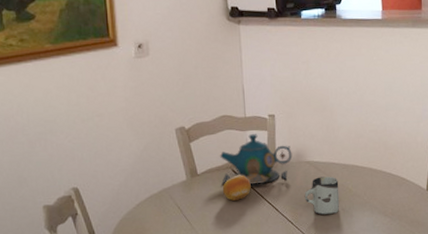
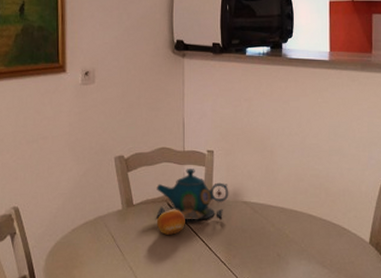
cup: present [304,176,340,216] -> none [239,219,276,260]

